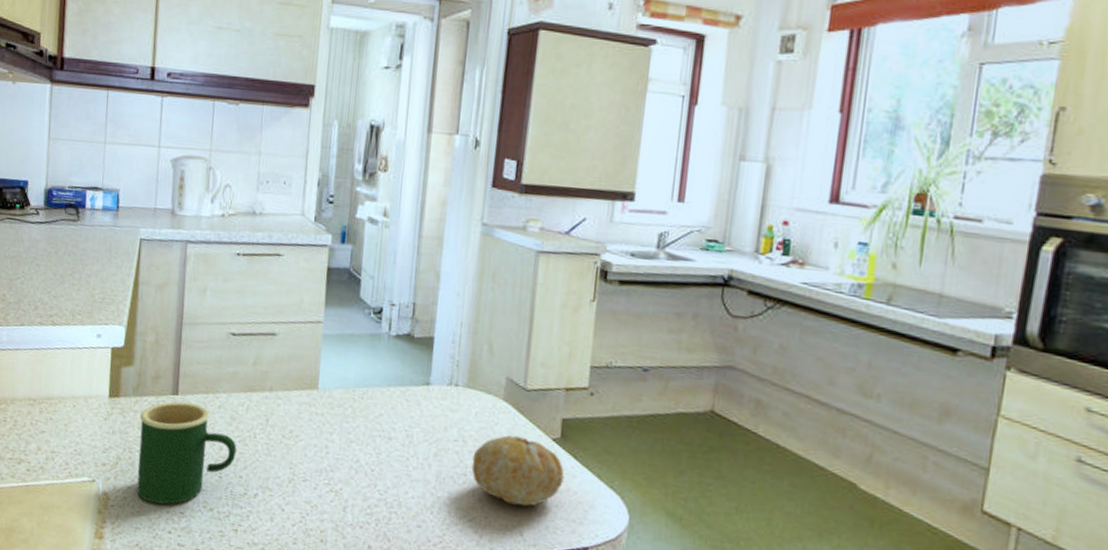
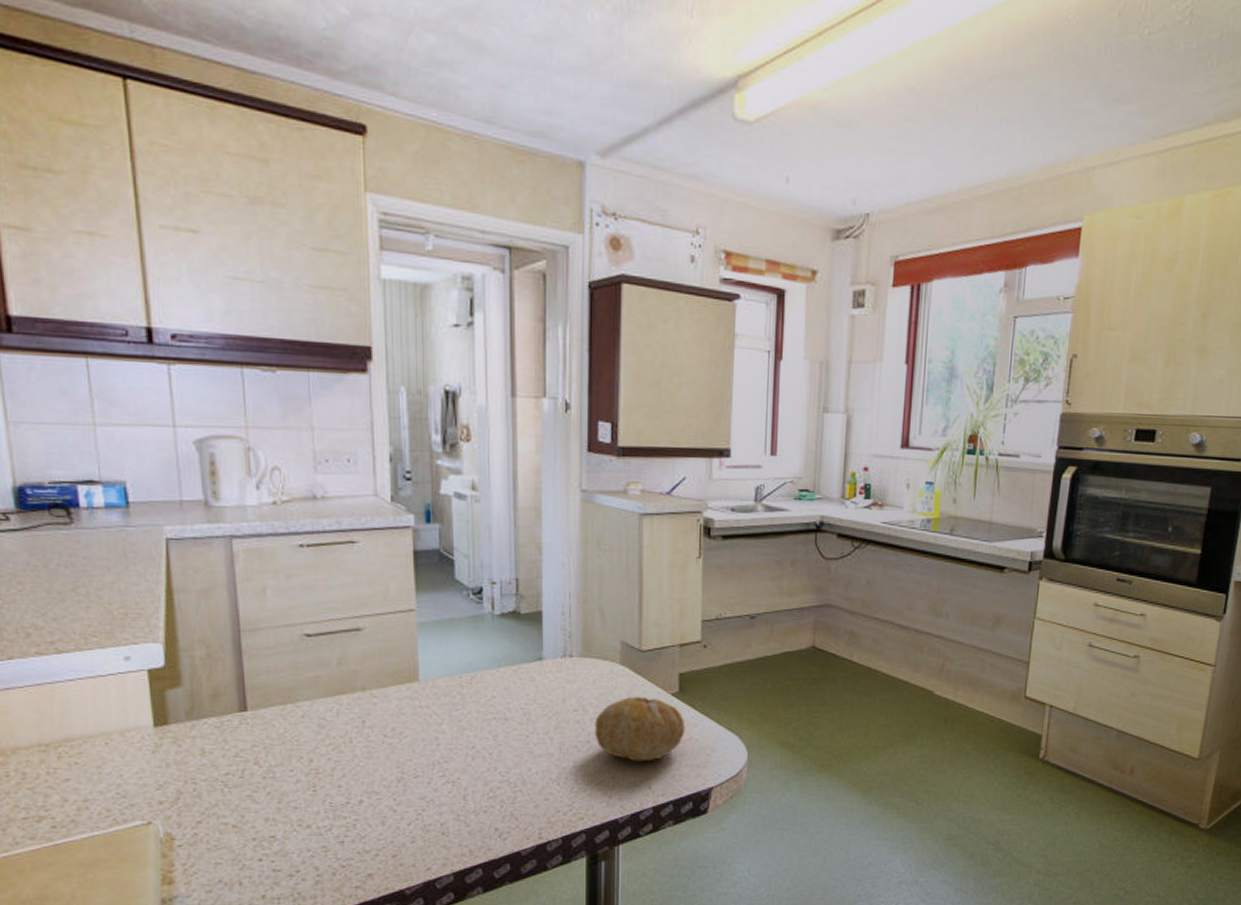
mug: present [136,401,237,505] -> none [200,718,331,834]

